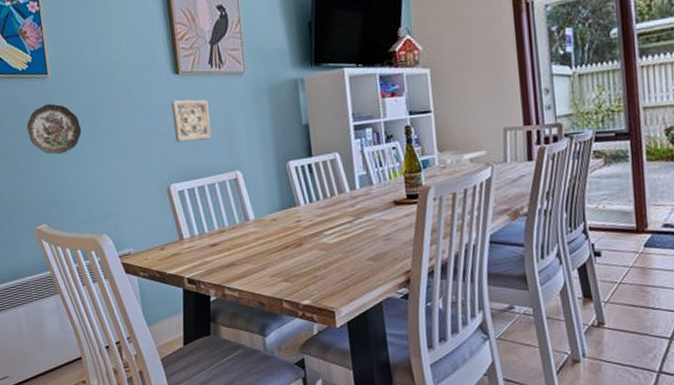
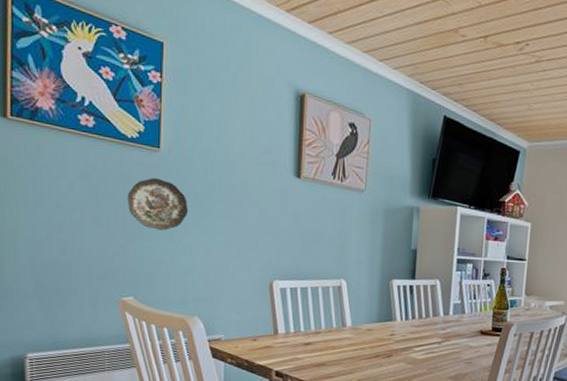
wall ornament: present [171,99,212,143] -> none [286,201,325,246]

